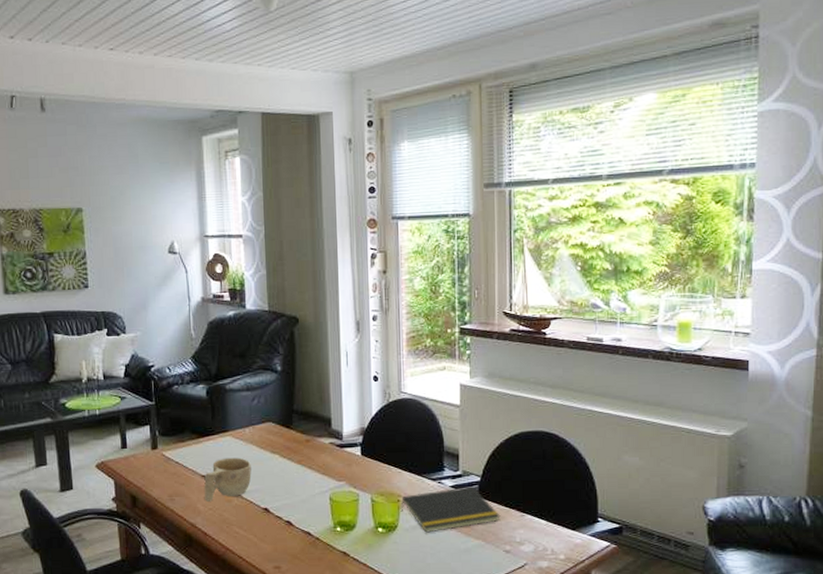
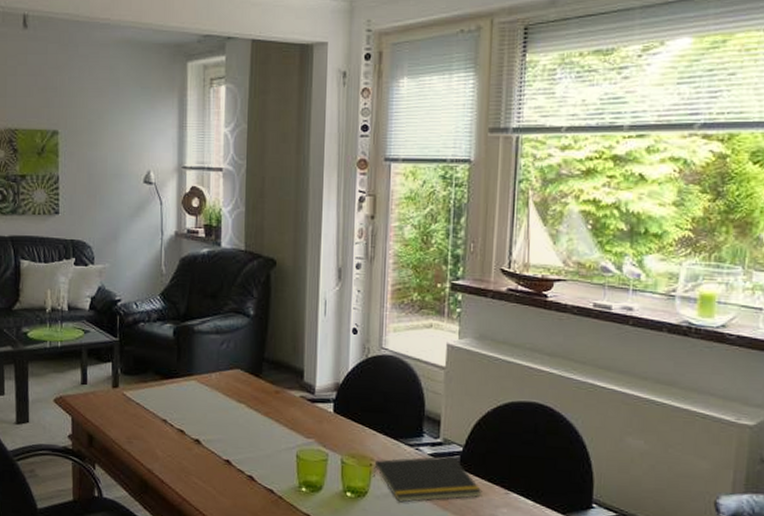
cup: present [204,457,252,502] -> none [163,403,215,448]

